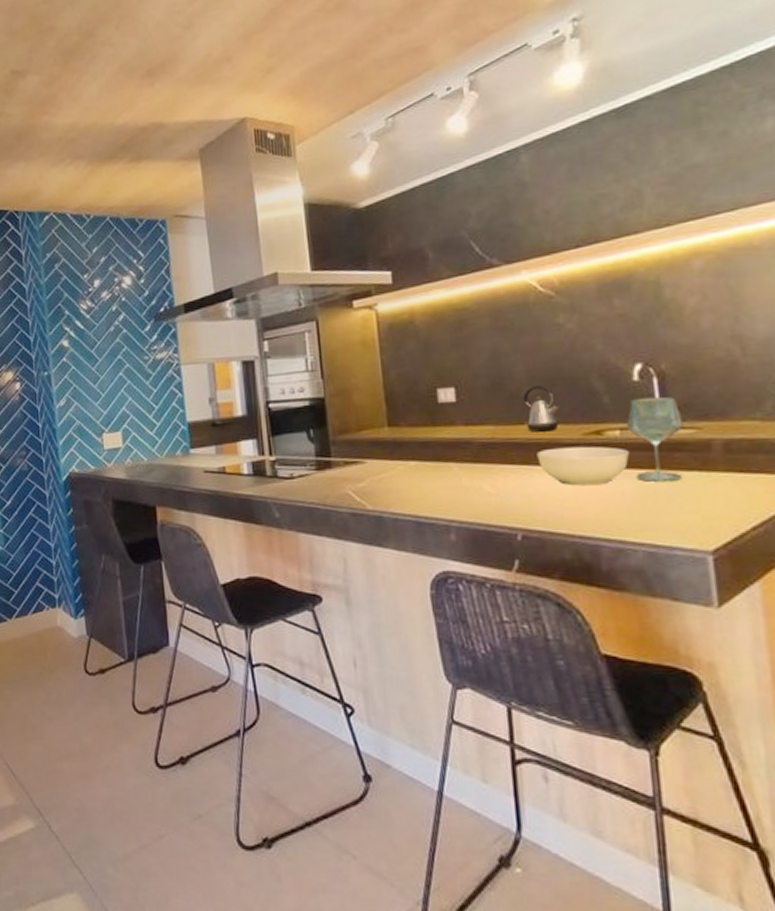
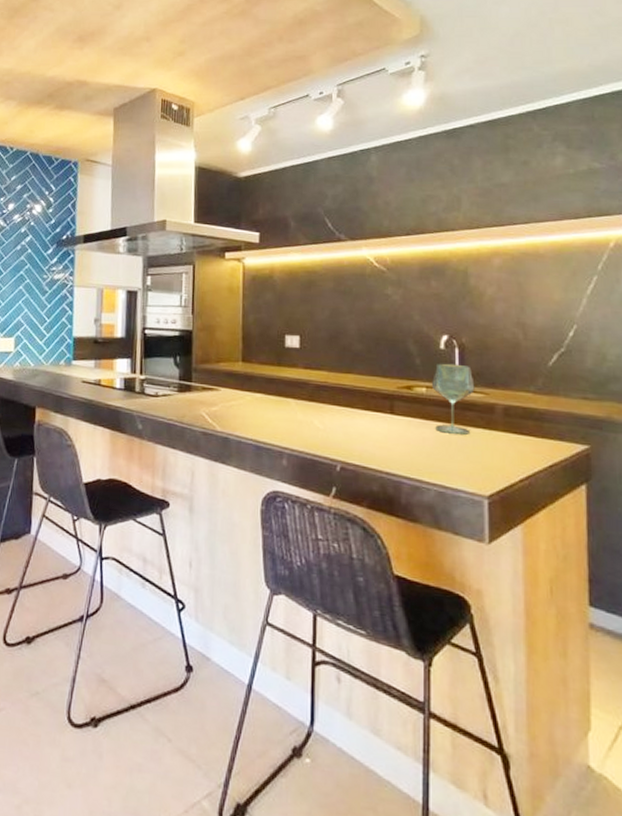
kettle: present [523,385,560,432] -> none [353,342,381,382]
bowl: present [536,446,631,486] -> none [359,396,432,432]

